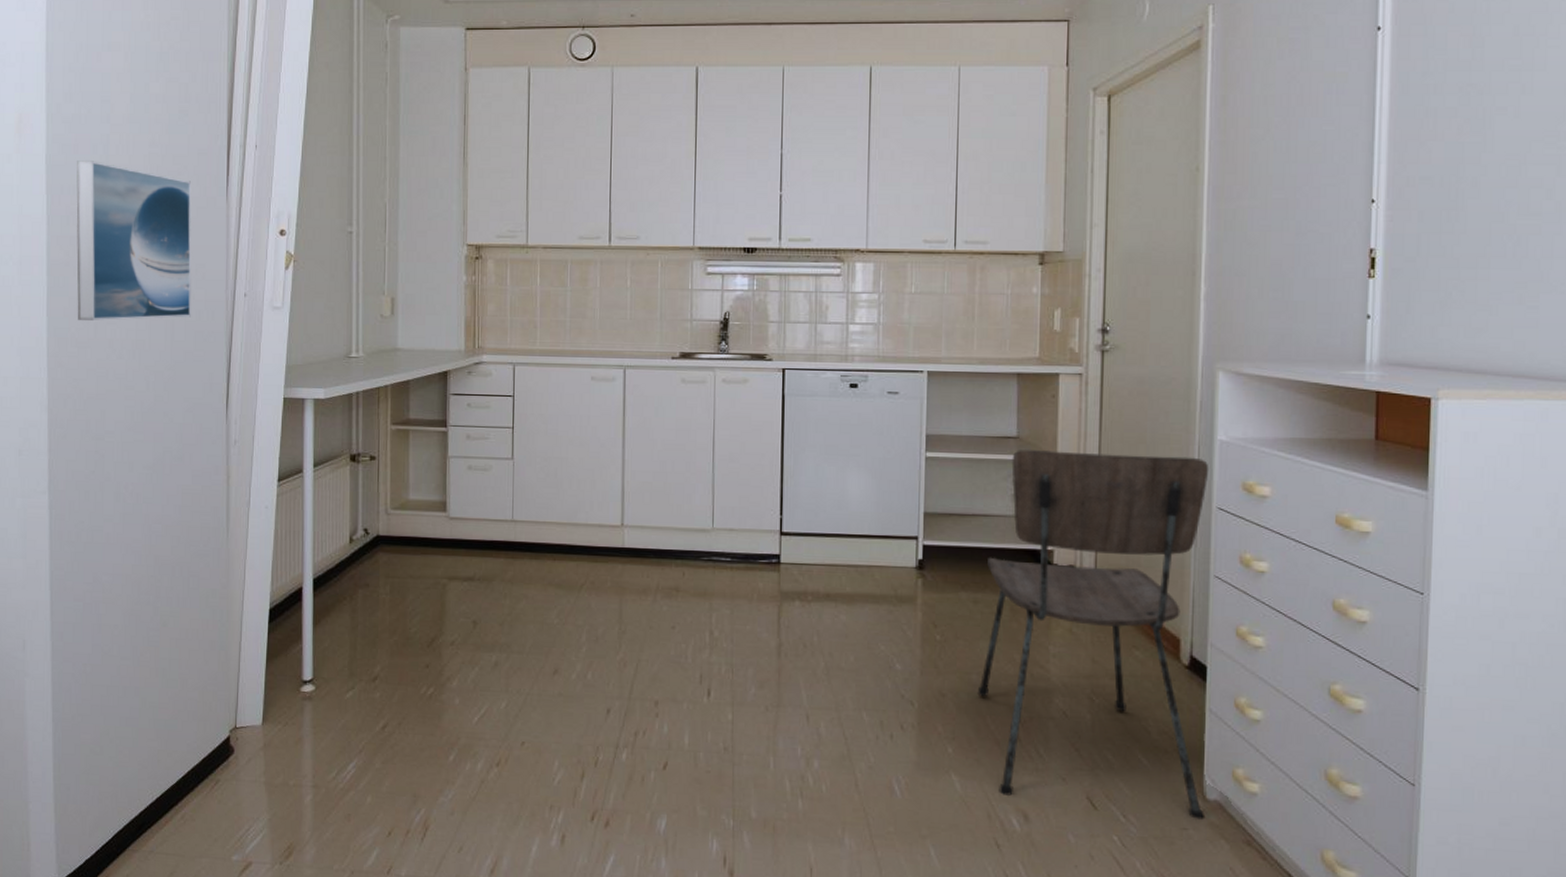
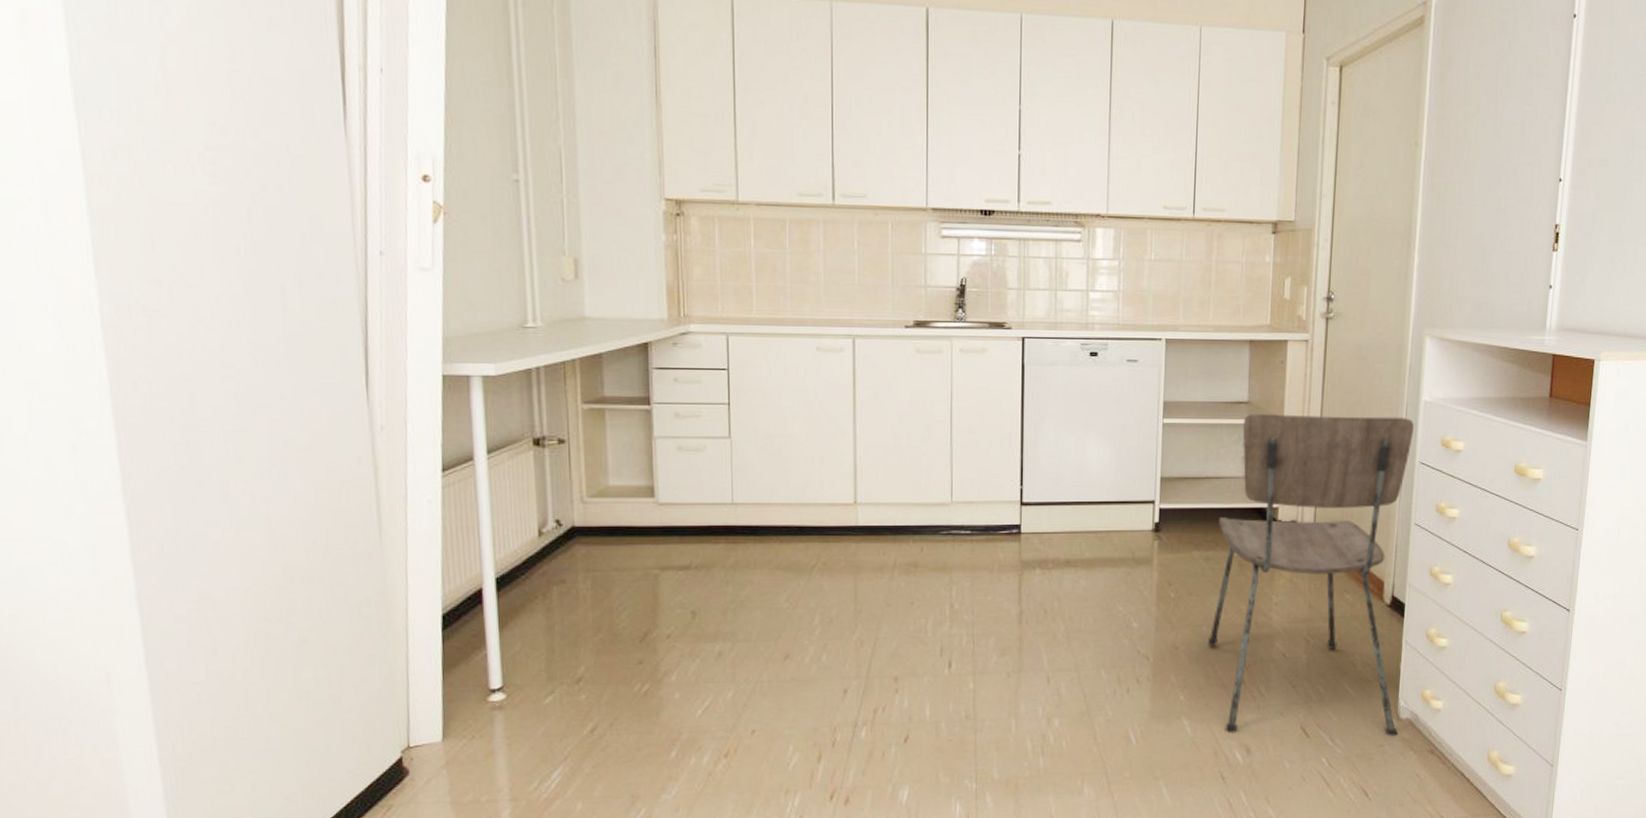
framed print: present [76,161,192,321] -> none [119,76,308,283]

